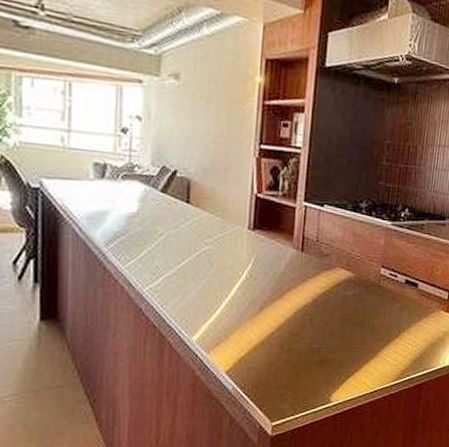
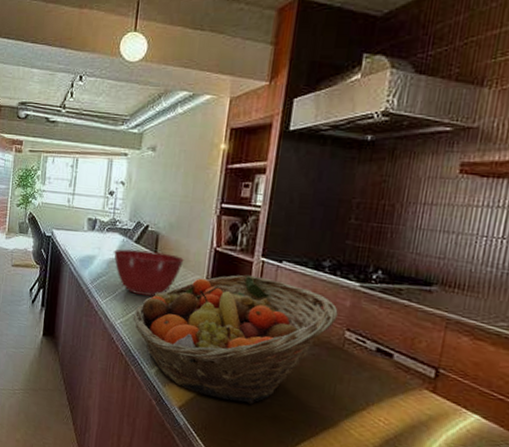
mixing bowl: none [134,200,223,254] -> present [114,249,185,297]
fruit basket: none [165,221,374,354] -> present [132,275,338,404]

